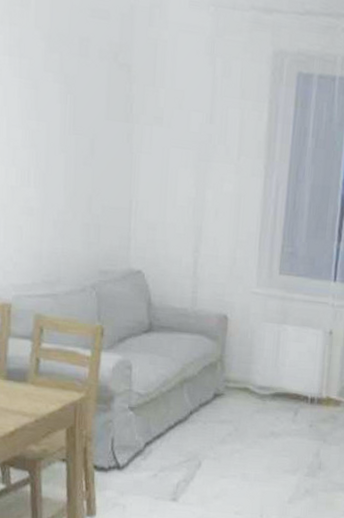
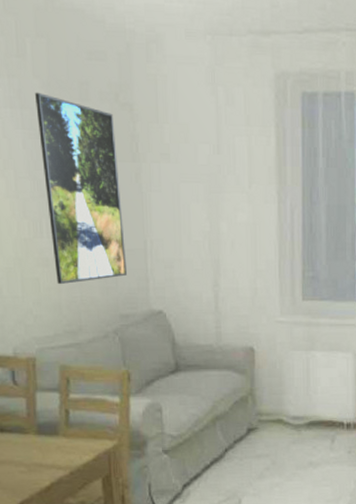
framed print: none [35,43,111,235] -> present [35,92,128,285]

